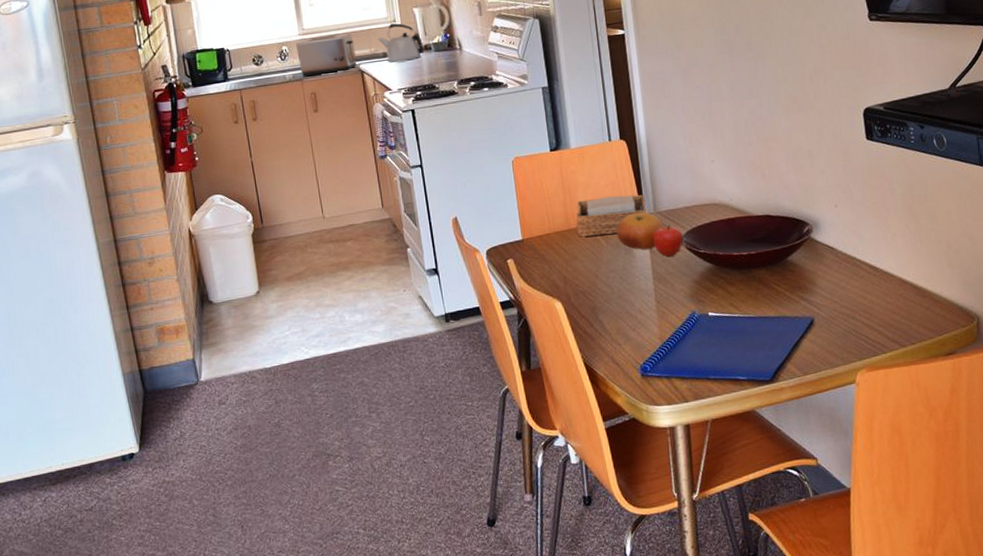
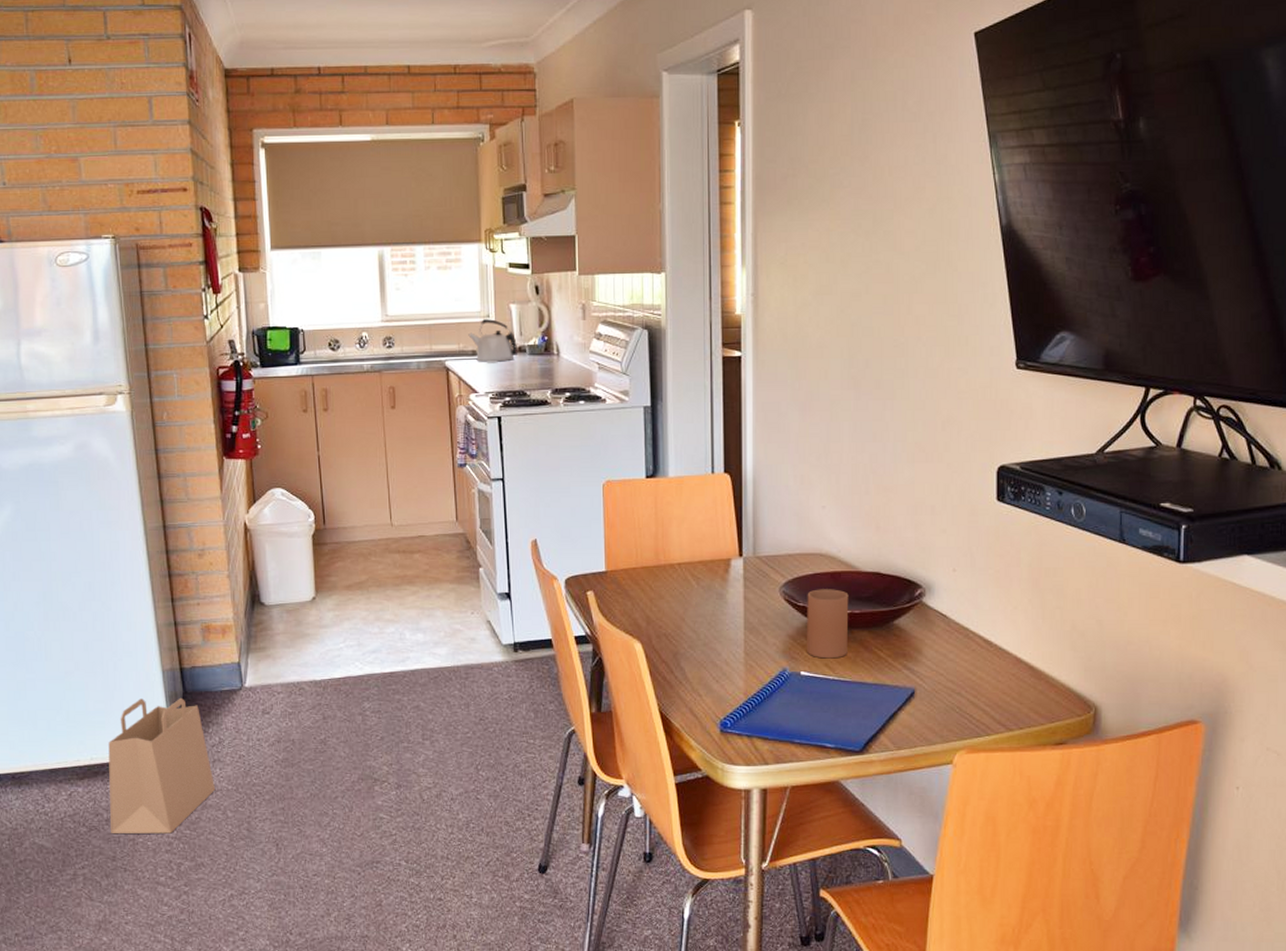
shopping bag: none [77,397,181,534] -> present [108,697,216,834]
toaster: present [296,32,357,77] -> none [378,324,443,369]
napkin holder: present [576,194,647,237] -> none [666,534,745,575]
fruit: present [616,211,664,250] -> none [709,554,762,596]
fruit: present [652,224,684,257] -> none [748,571,782,607]
cup: none [706,234,749,299] -> present [807,589,849,659]

